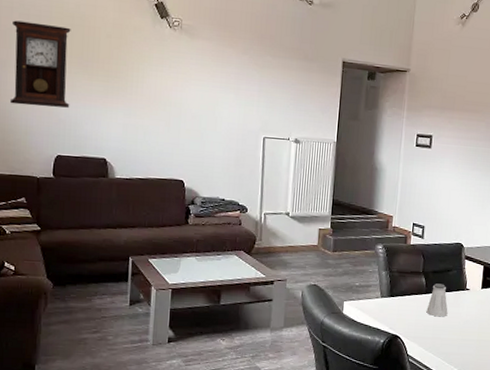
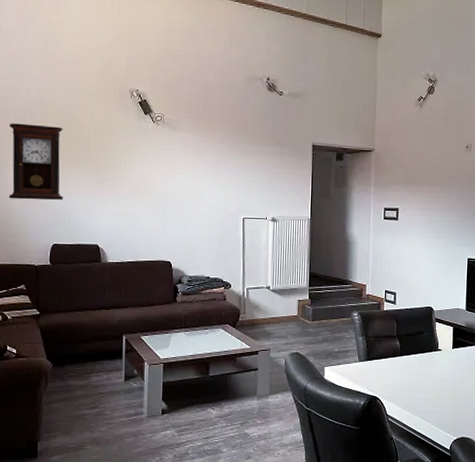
saltshaker: present [426,283,448,317] -> none [402,346,423,377]

